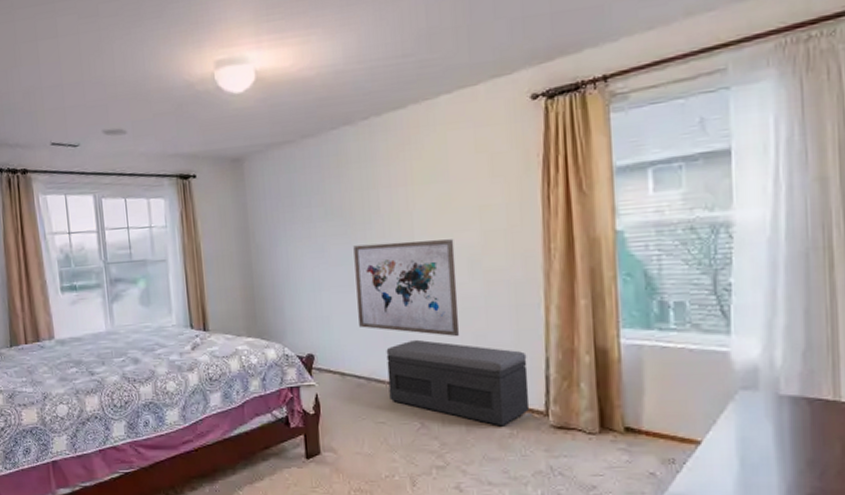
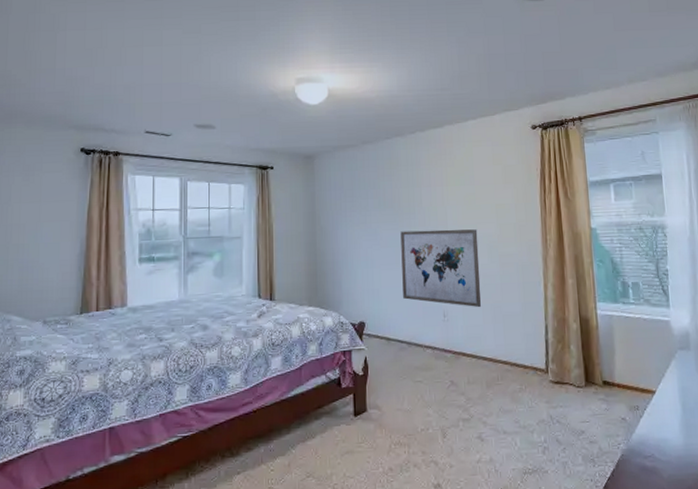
storage bench: present [386,339,530,427] -> none [424,309,535,383]

